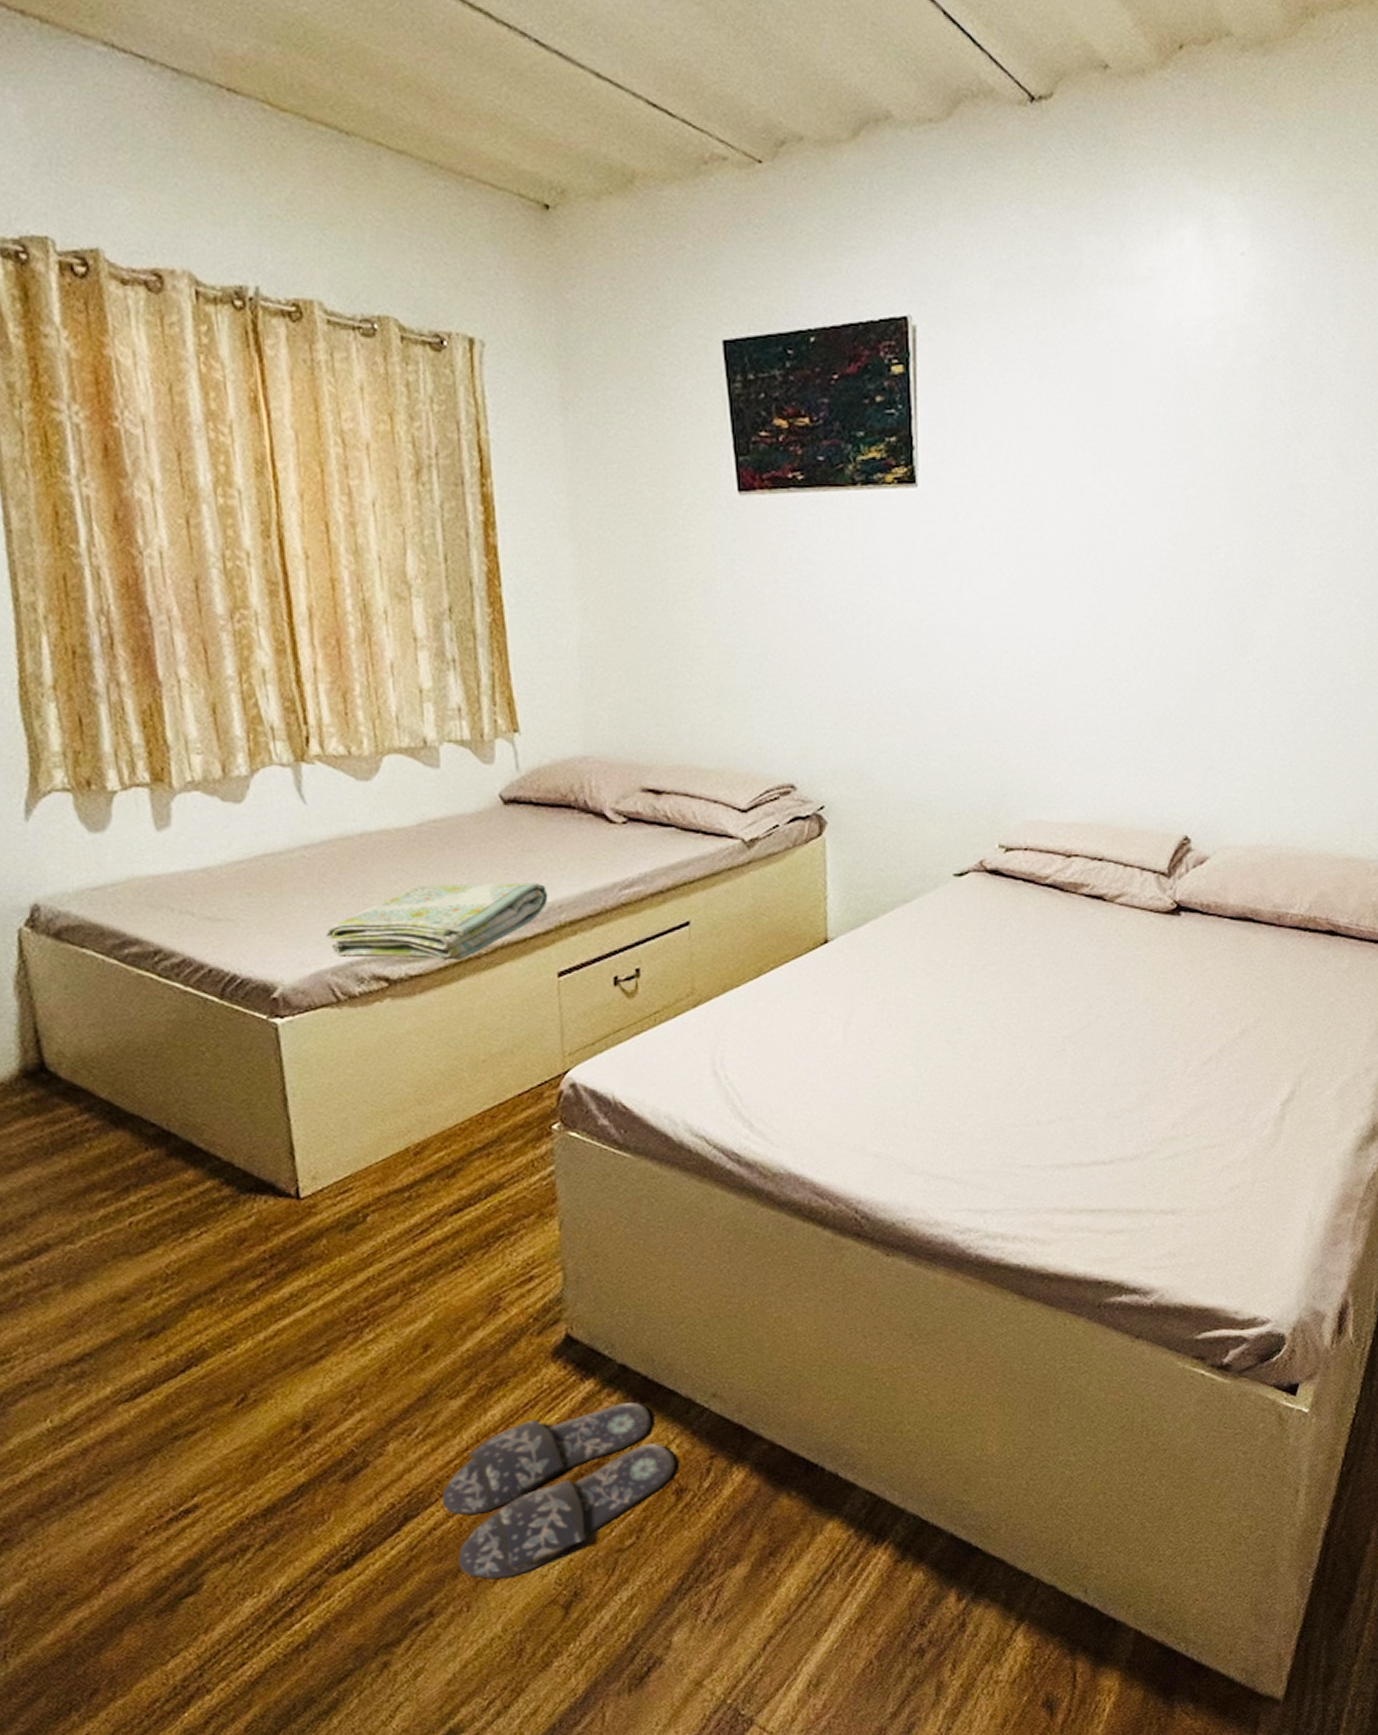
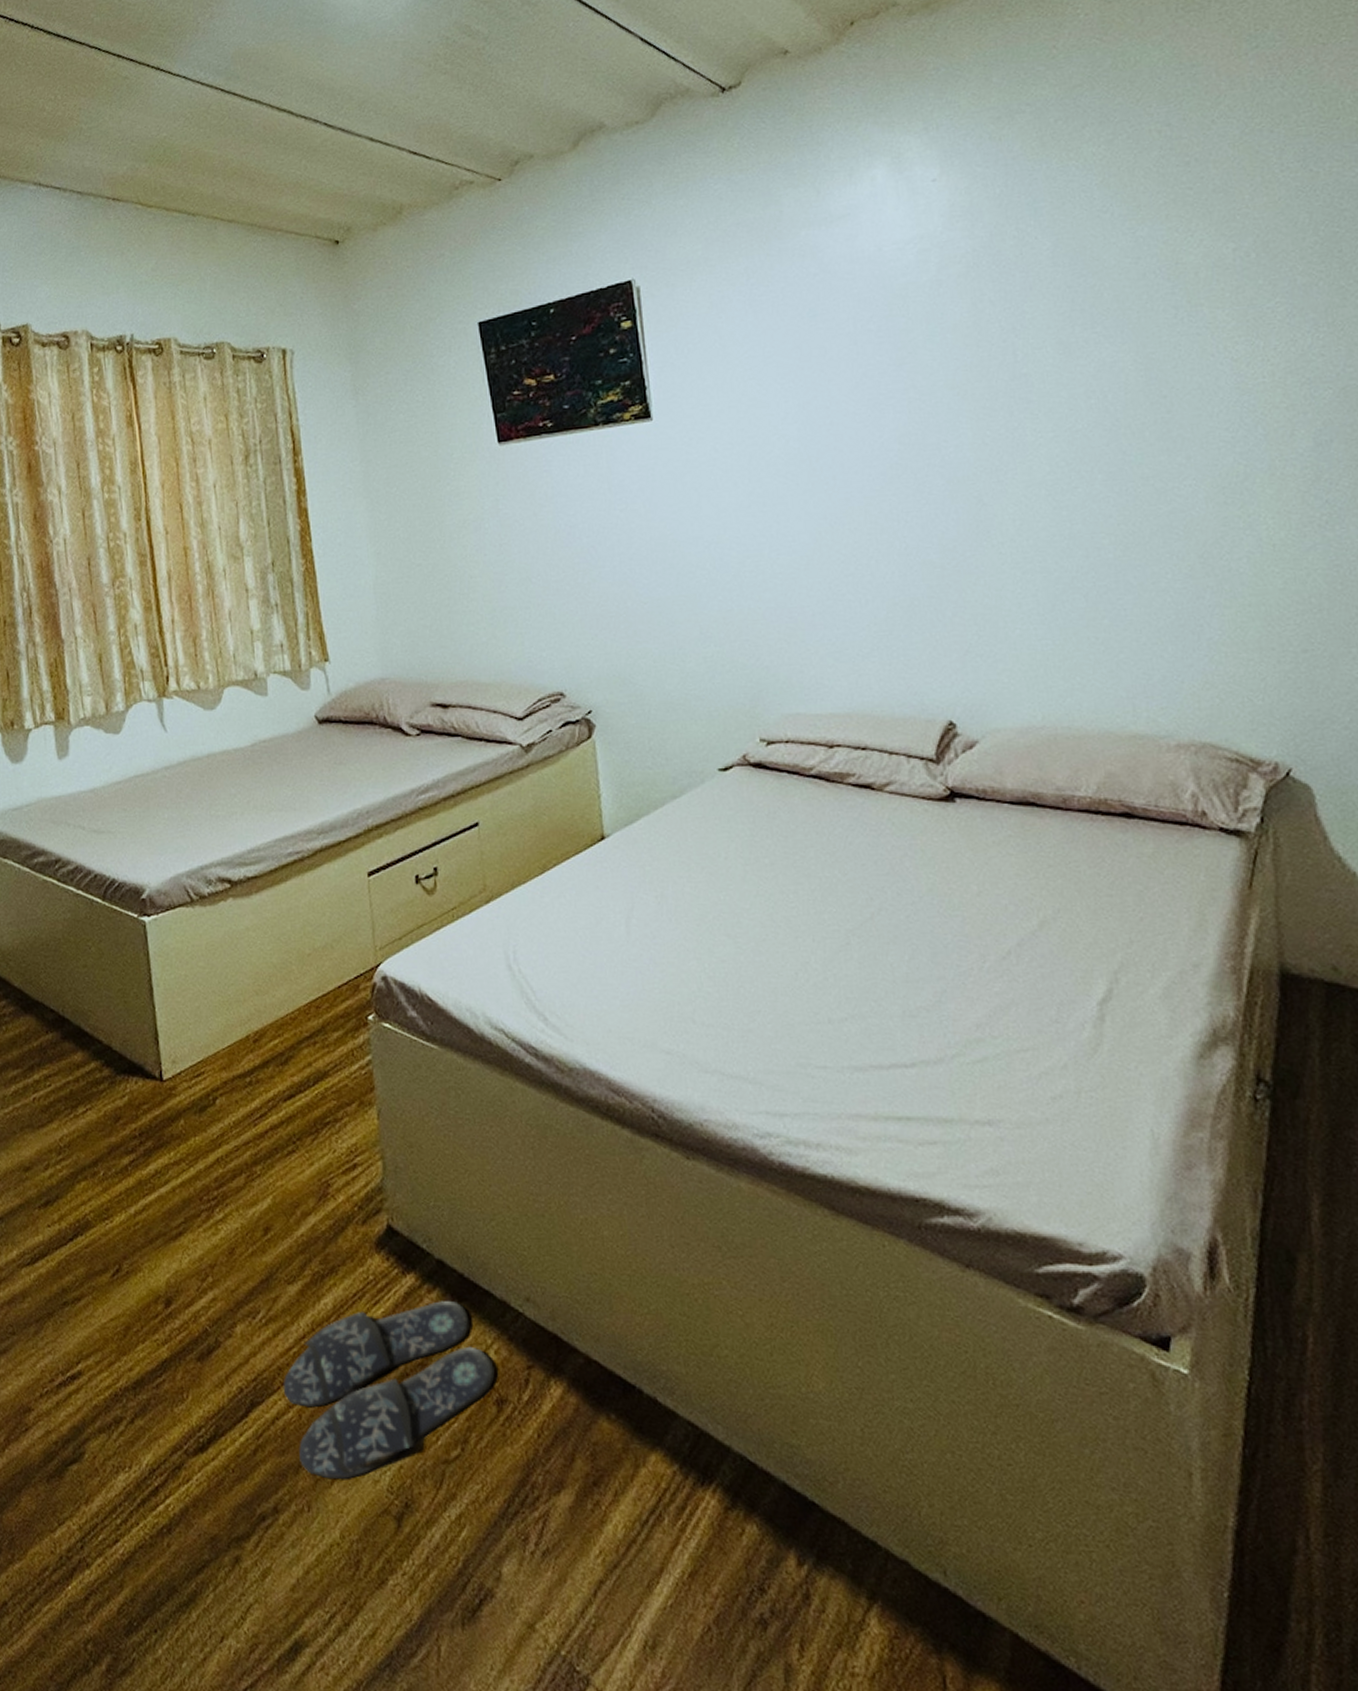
towel: present [326,882,548,962] -> none [182,791,358,865]

